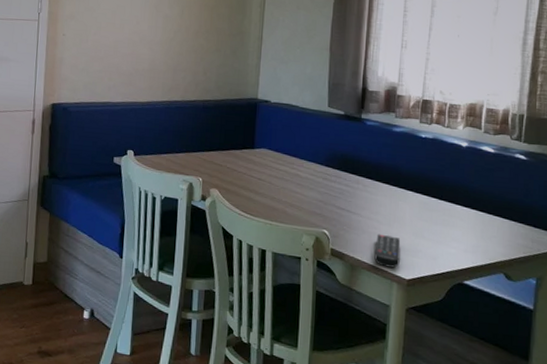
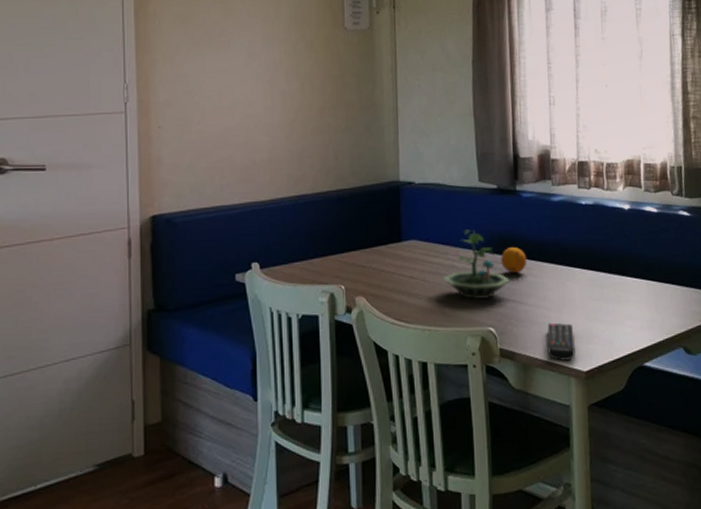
terrarium: none [287,146,347,207] -> present [443,230,510,300]
fruit: none [340,166,365,188] -> present [501,247,527,273]

